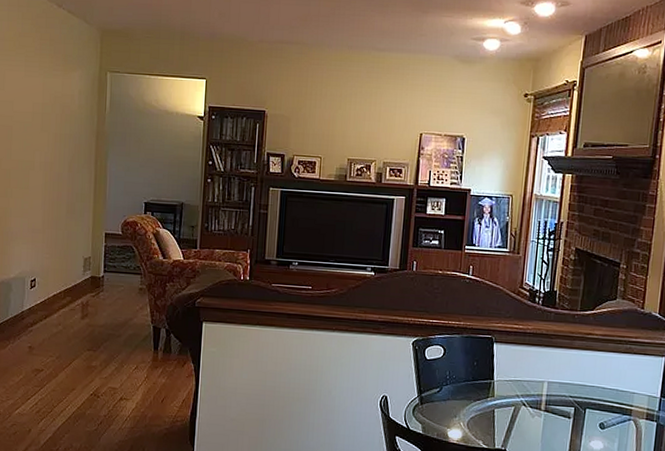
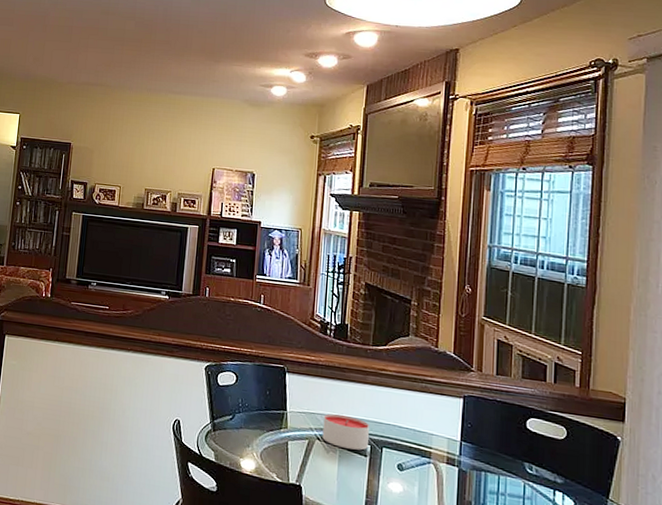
candle: none [528,380,575,413] -> present [322,414,370,451]

